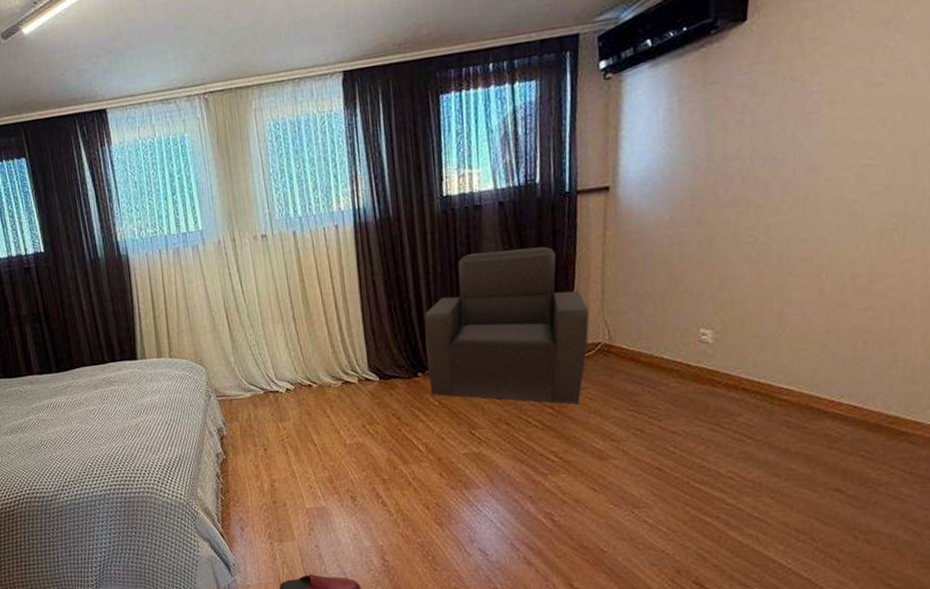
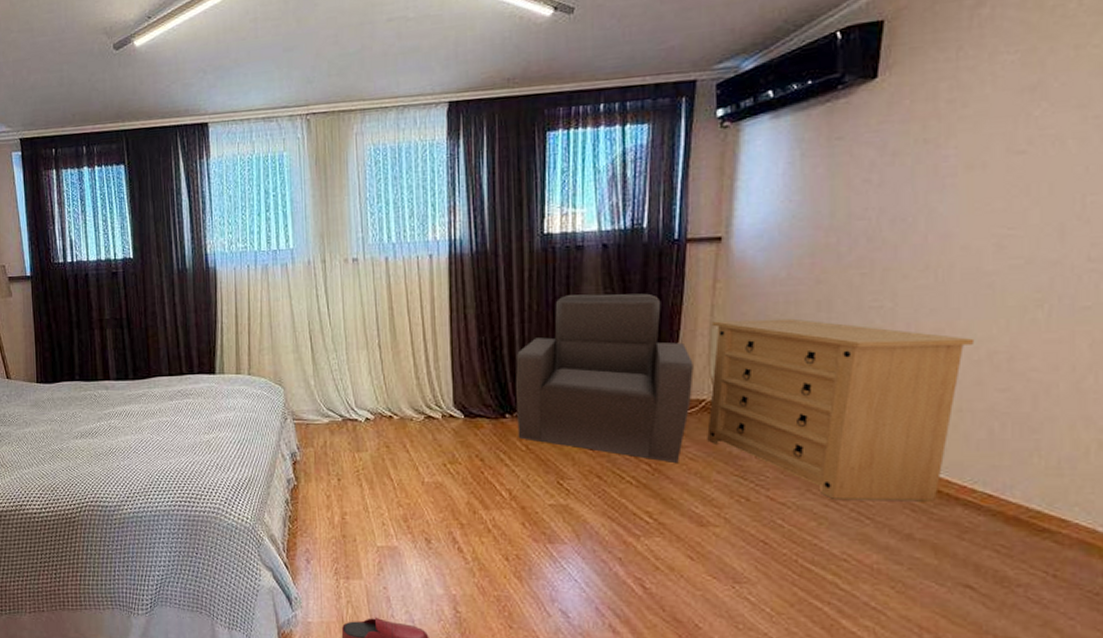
dresser: none [603,259,840,424] -> present [707,318,975,500]

